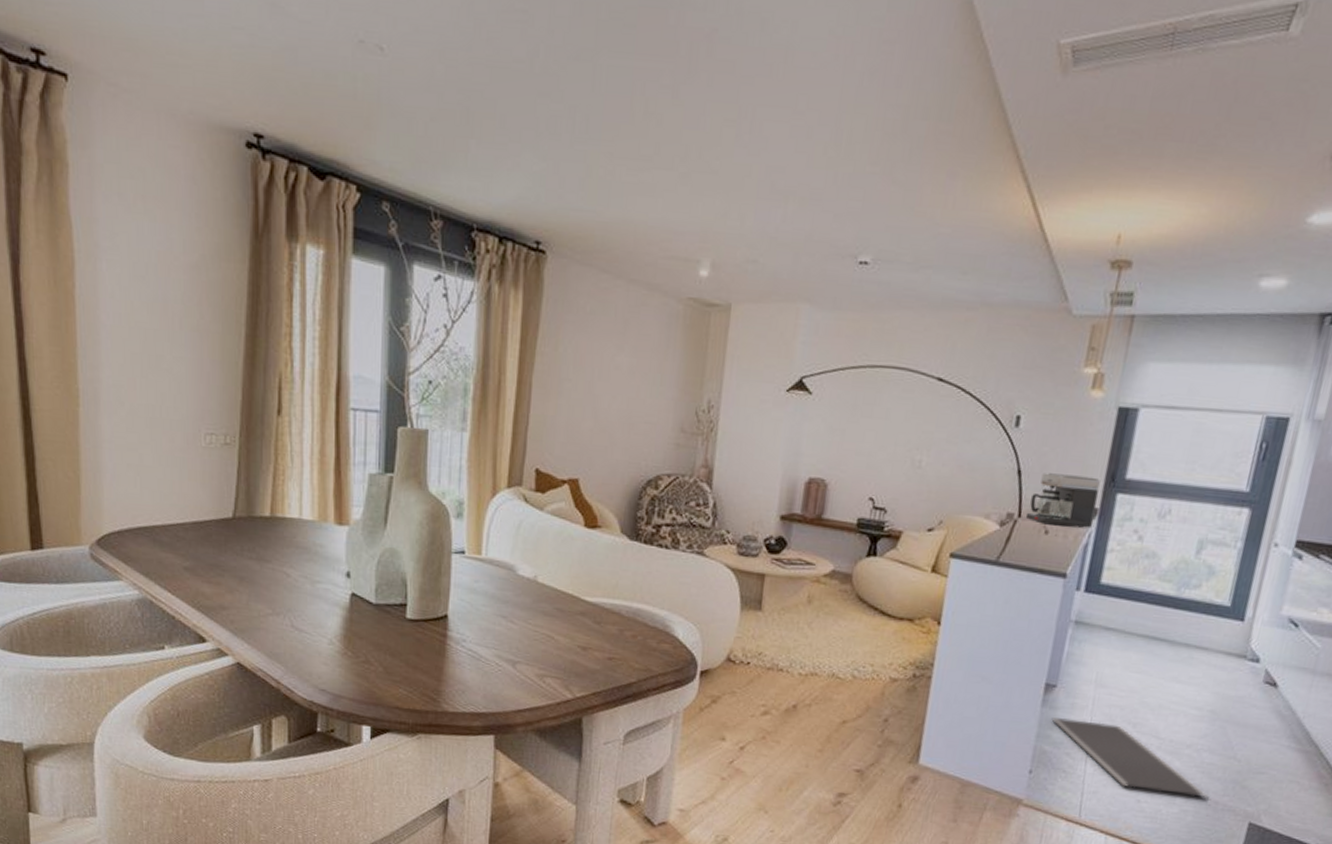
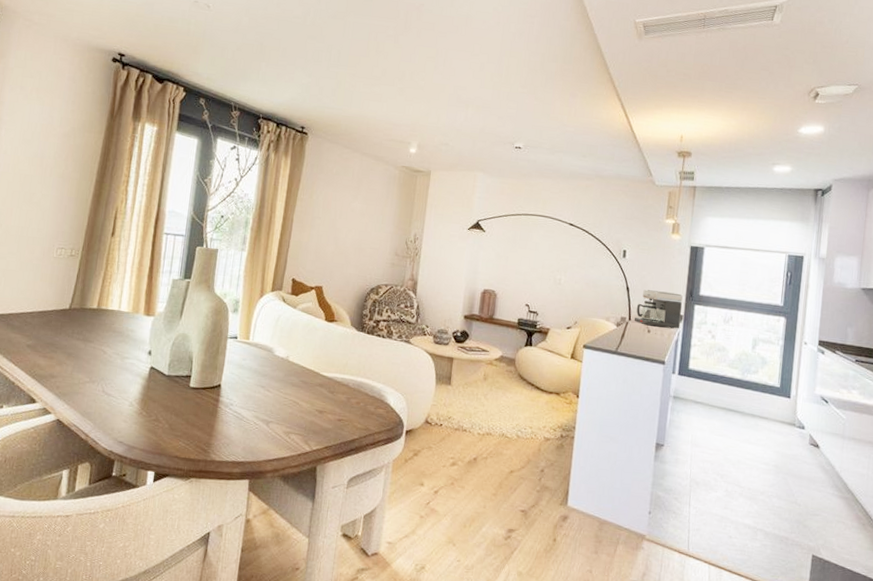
door mat: present [1051,717,1209,799] -> none [662,470,781,536]

